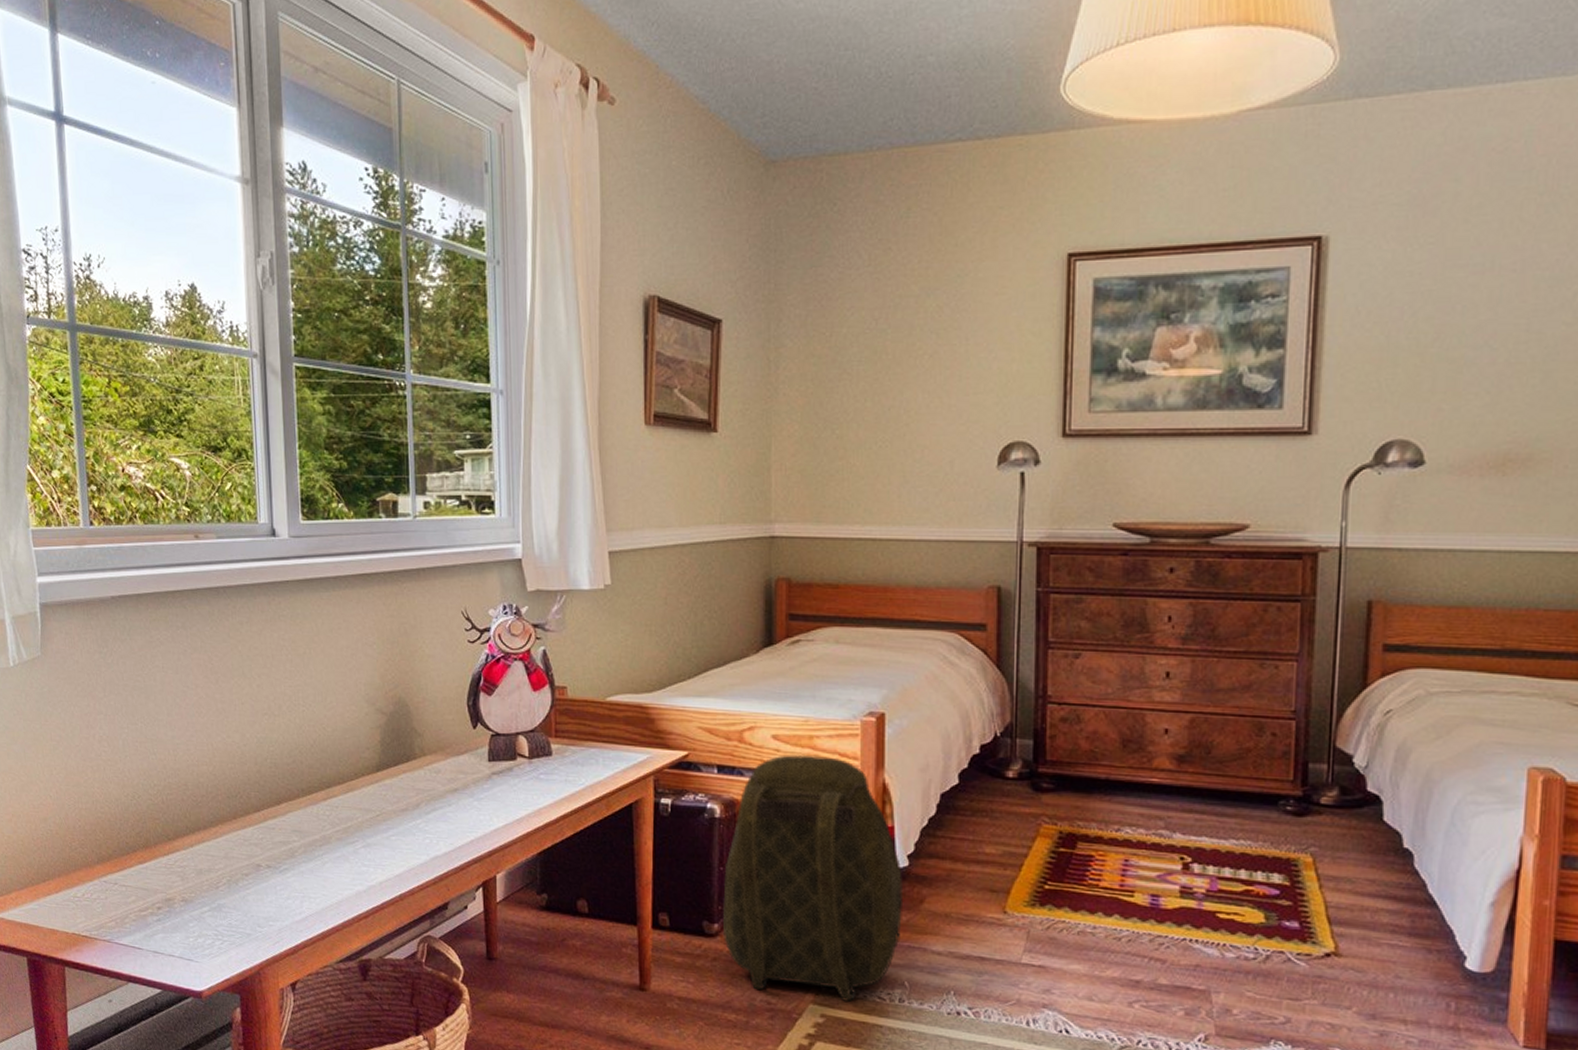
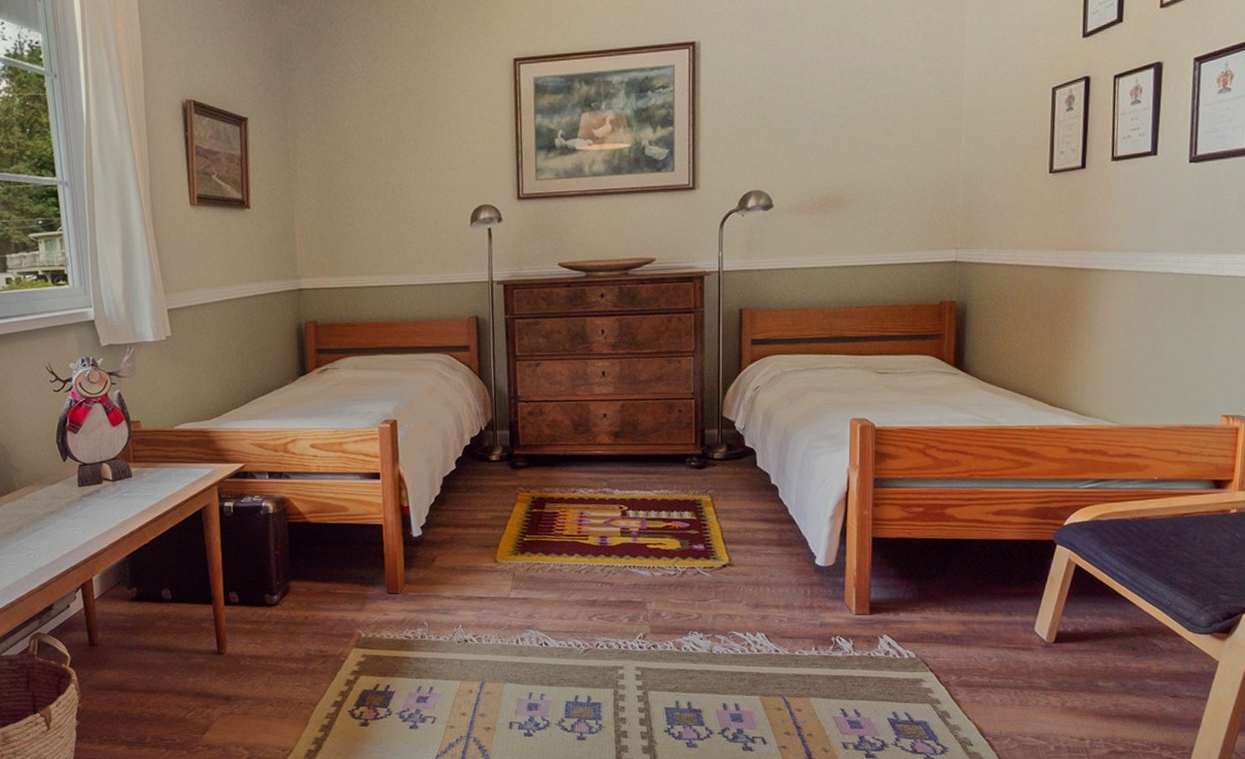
backpack: present [723,754,904,1002] -> none [279,457,420,643]

